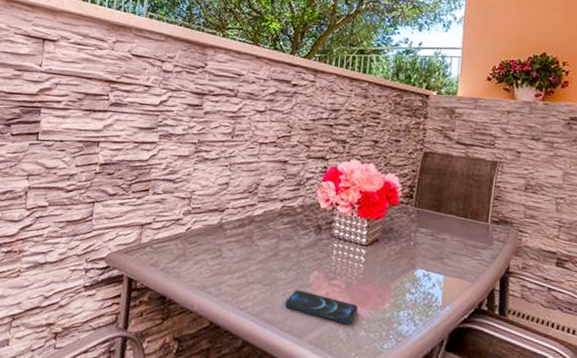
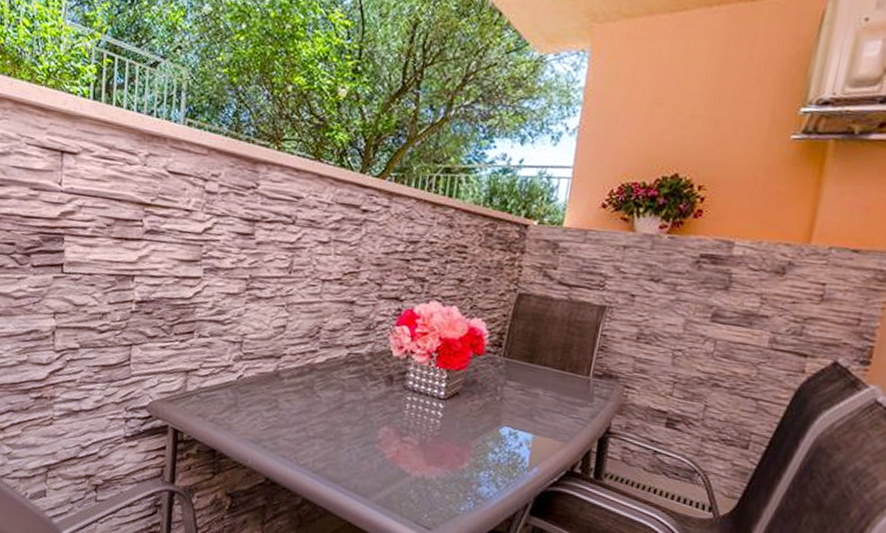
smartphone: present [285,290,359,325] -> none [350,446,433,485]

